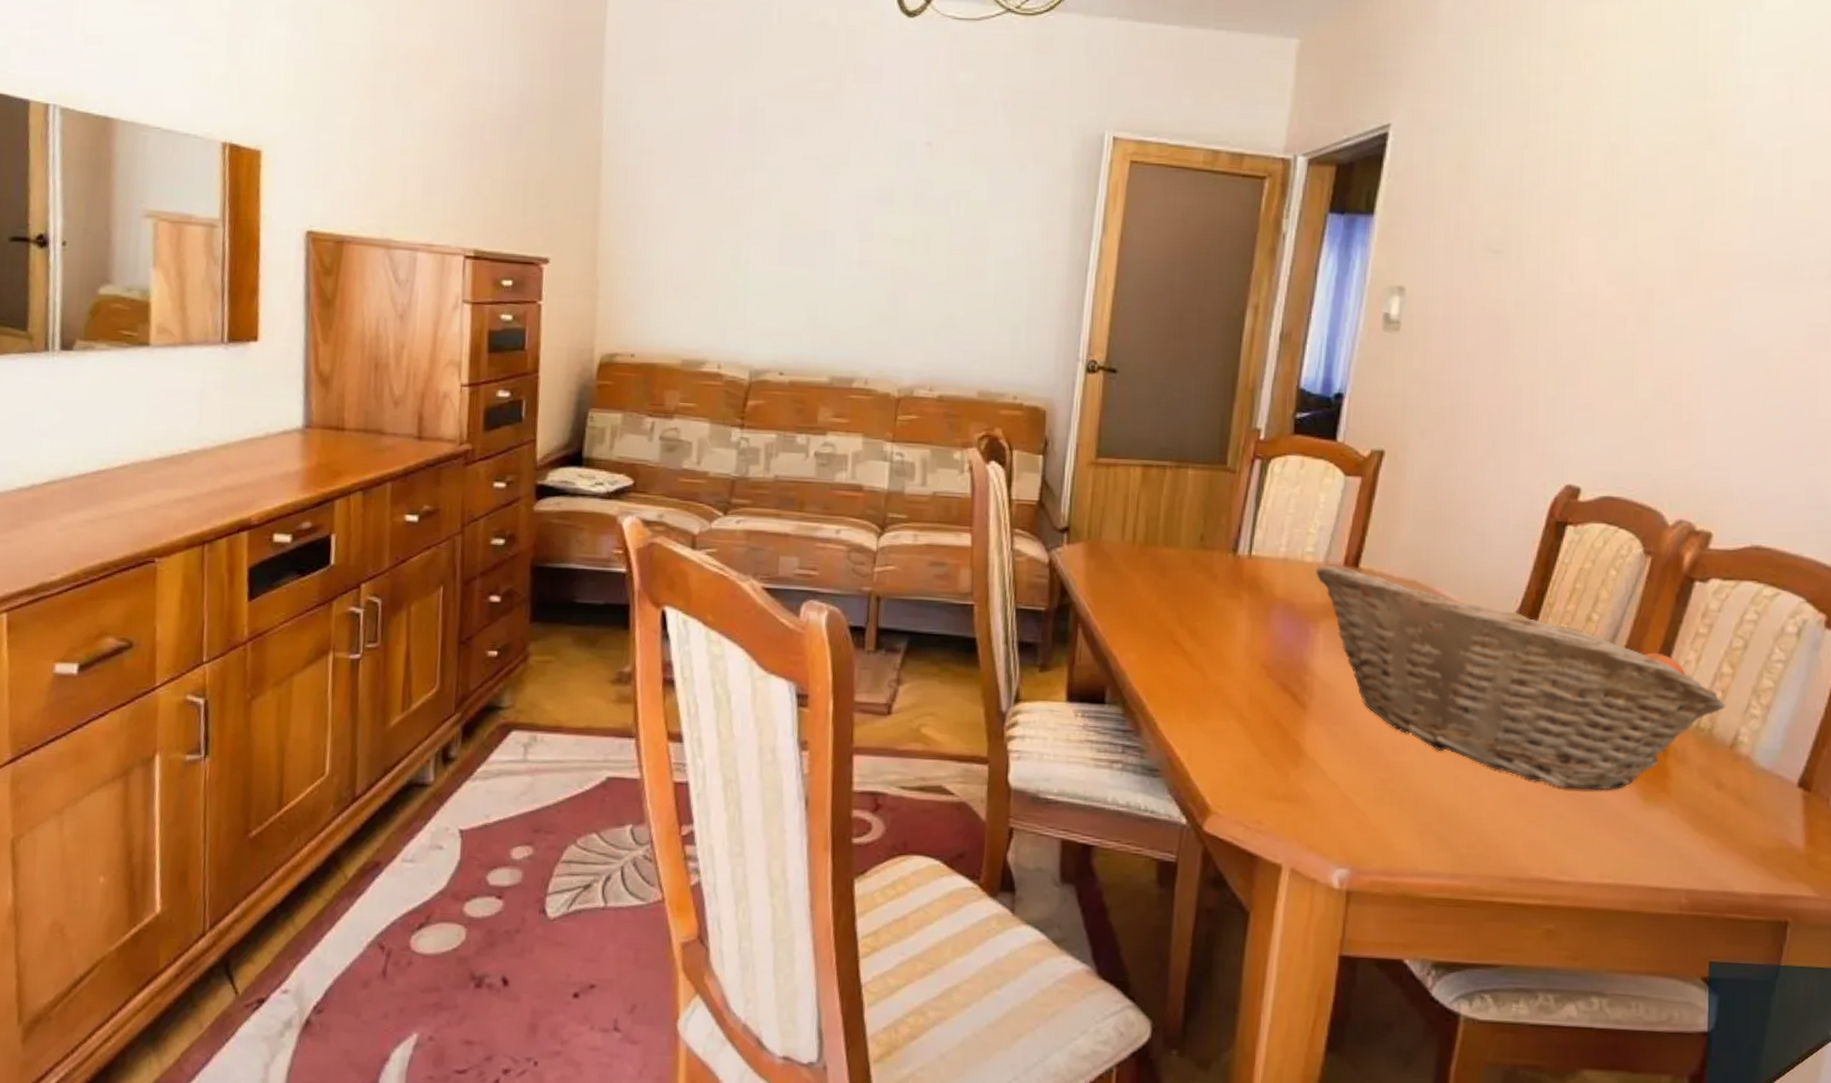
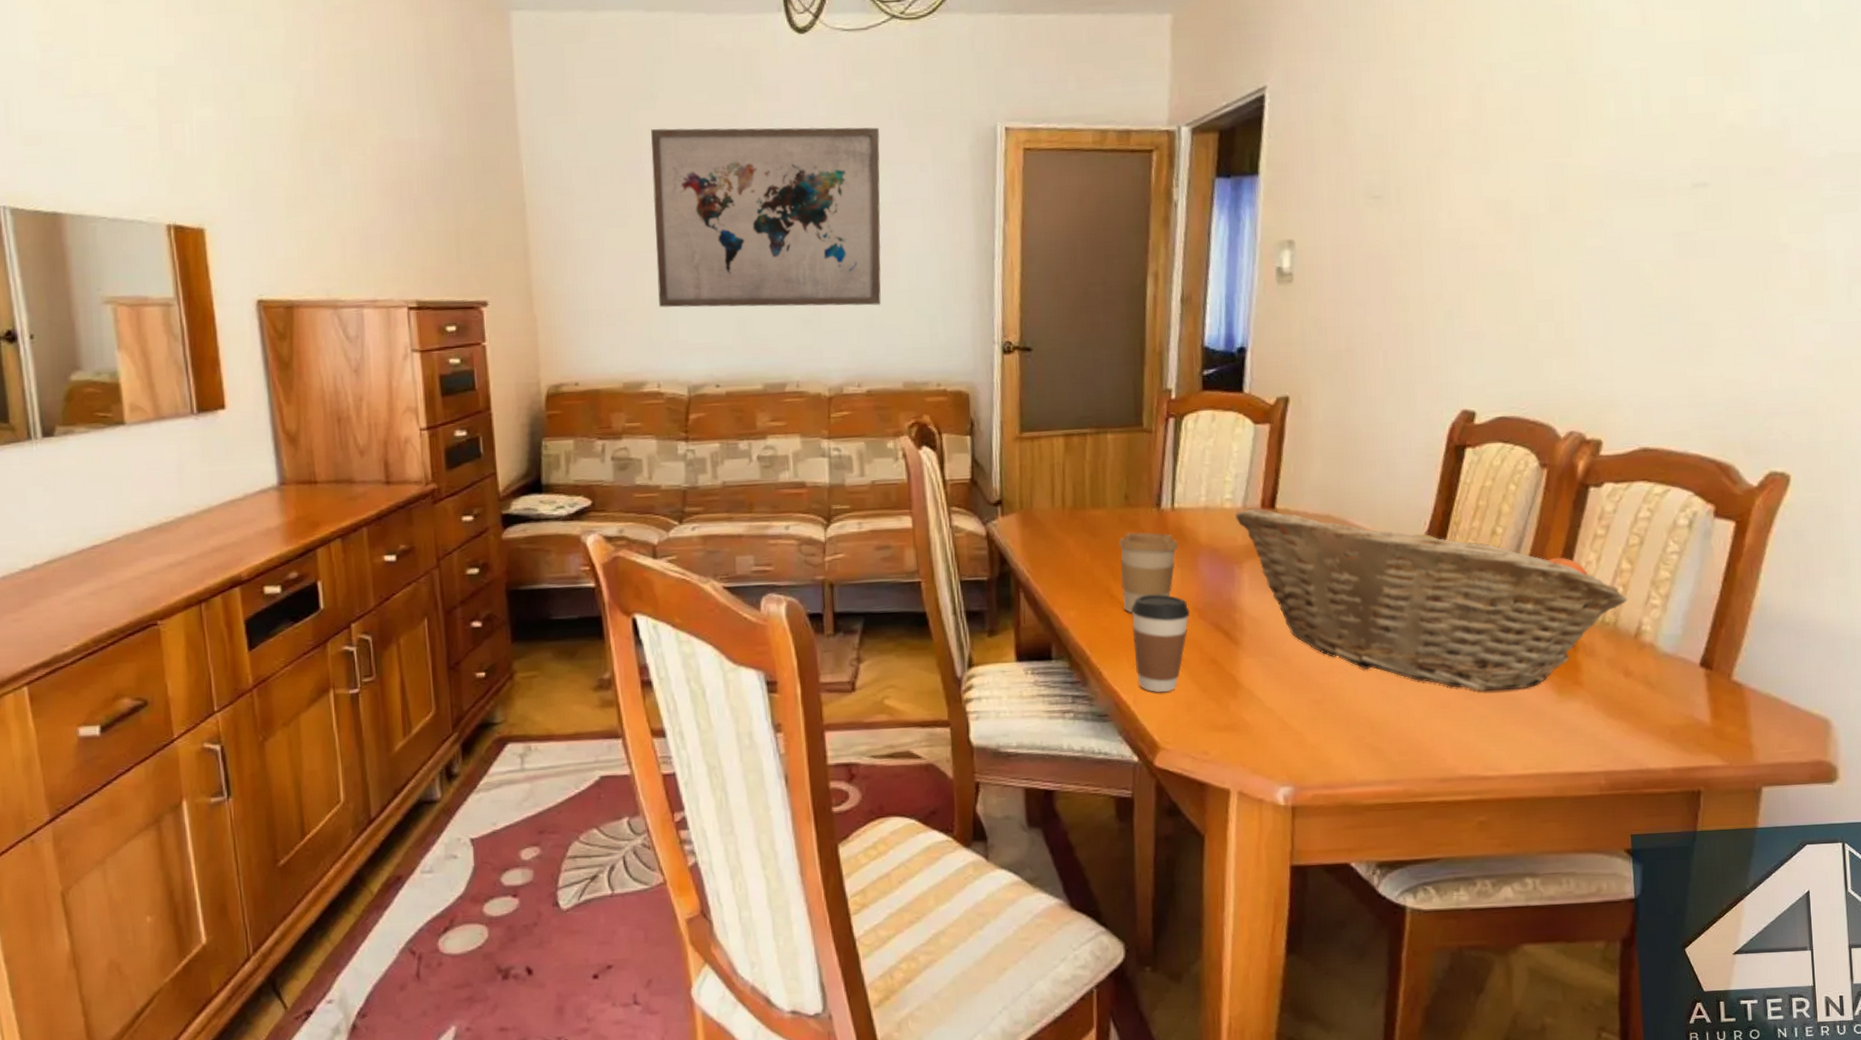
wall art: none [728,98,981,308] -> present [651,127,881,308]
coffee cup: none [1187,576,1252,663] -> present [1118,532,1179,613]
coffee cup: none [1193,645,1258,753] -> present [1131,594,1191,693]

